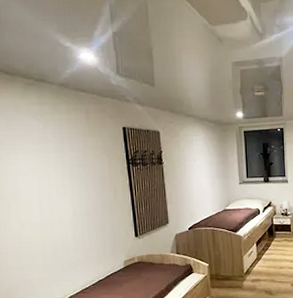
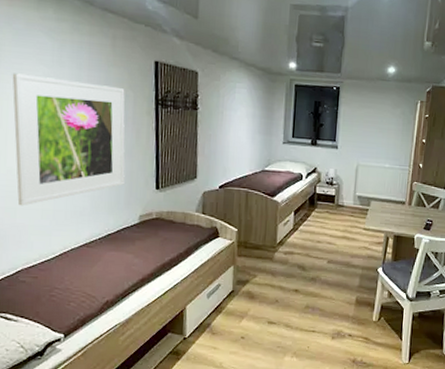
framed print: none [8,152,109,264] -> present [12,73,125,206]

